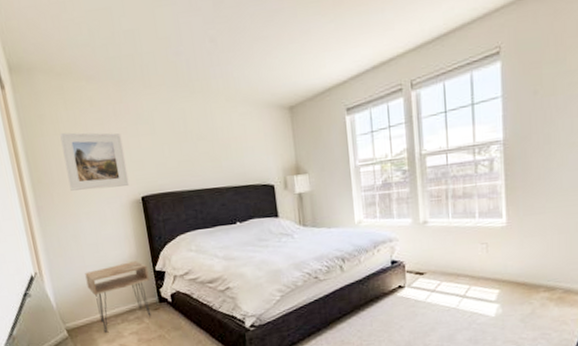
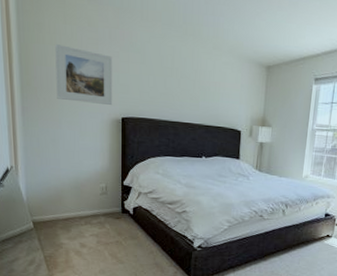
nightstand: present [85,261,152,333] -> none [58,173,116,231]

